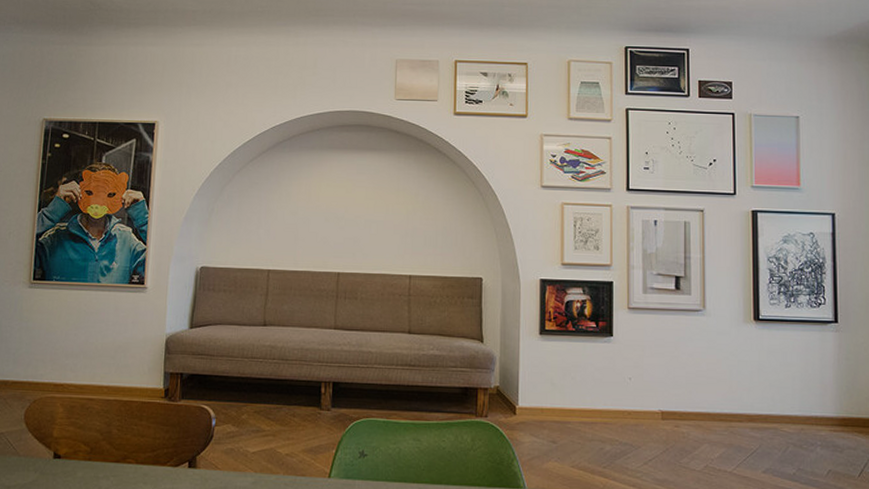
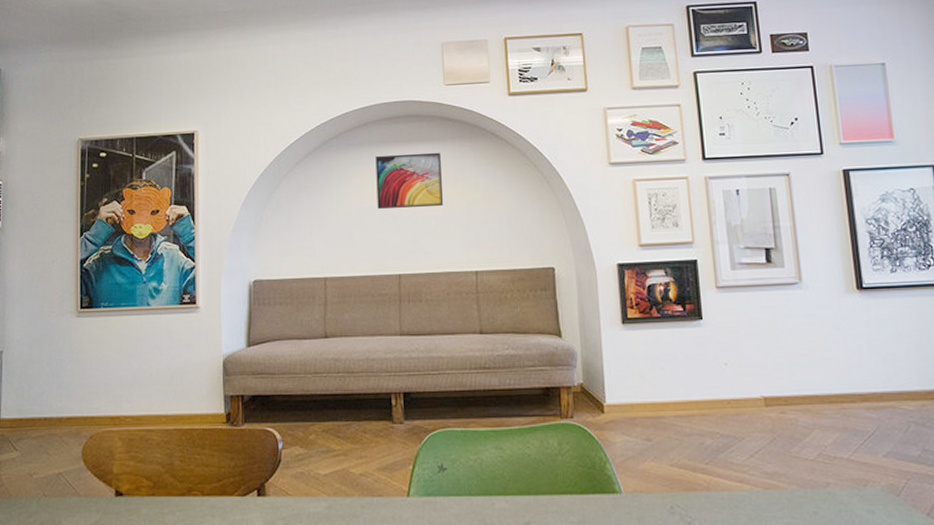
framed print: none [323,160,386,212] -> present [375,152,443,210]

